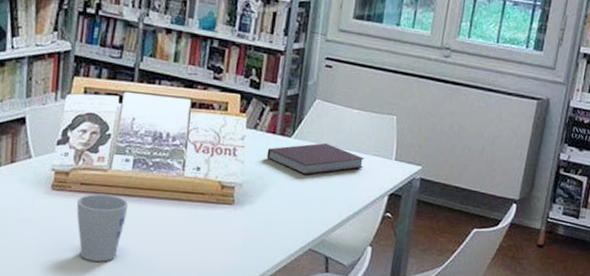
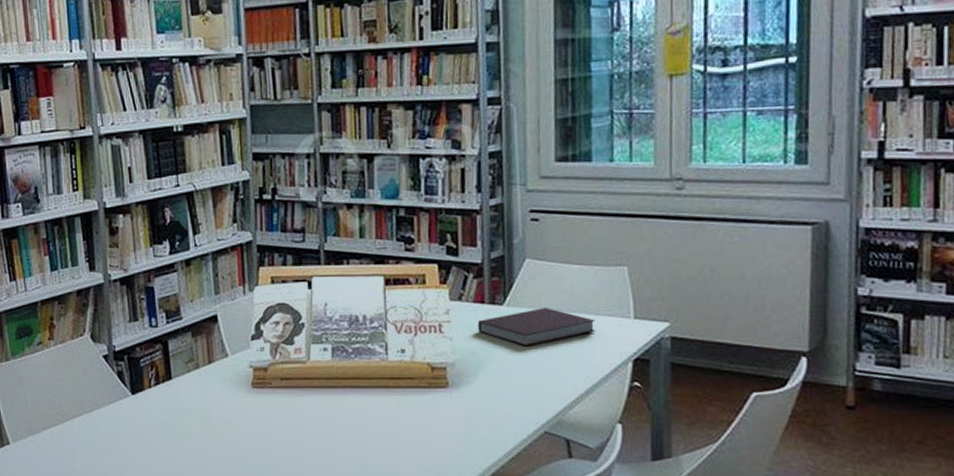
mug: present [76,194,129,262] -> none [279,388,333,461]

